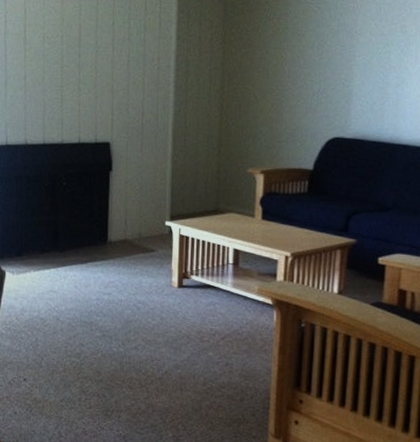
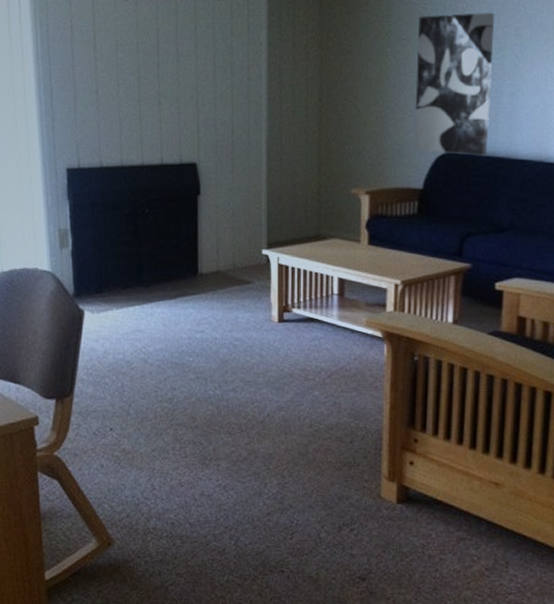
wall art: none [305,11,383,141] -> present [414,12,495,156]

